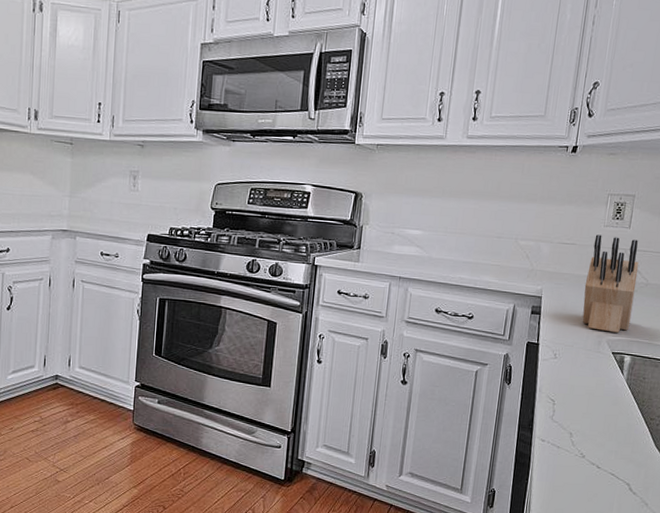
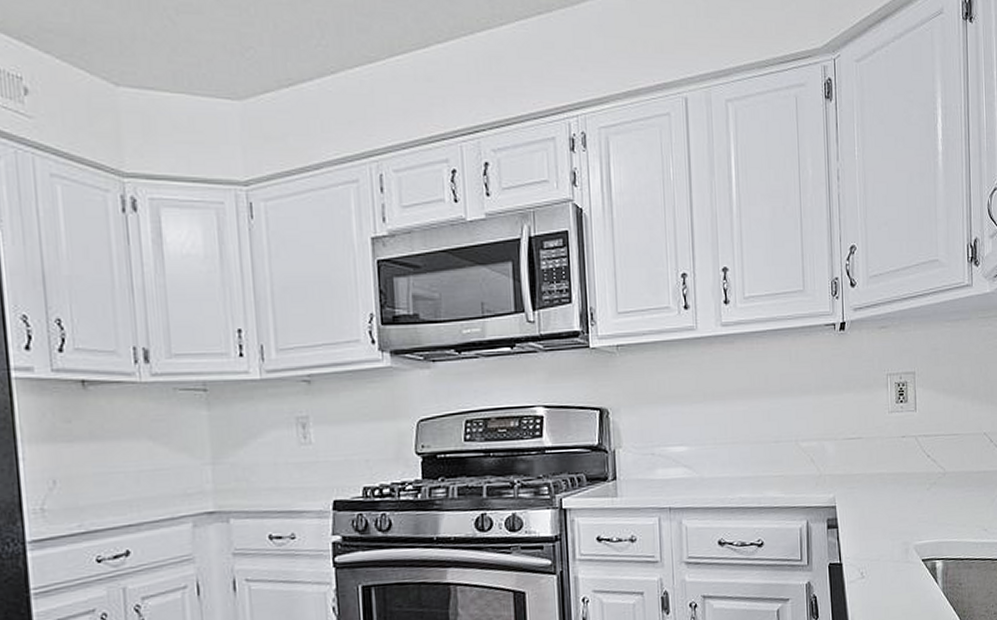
knife block: present [582,234,639,333] -> none [880,423,935,536]

